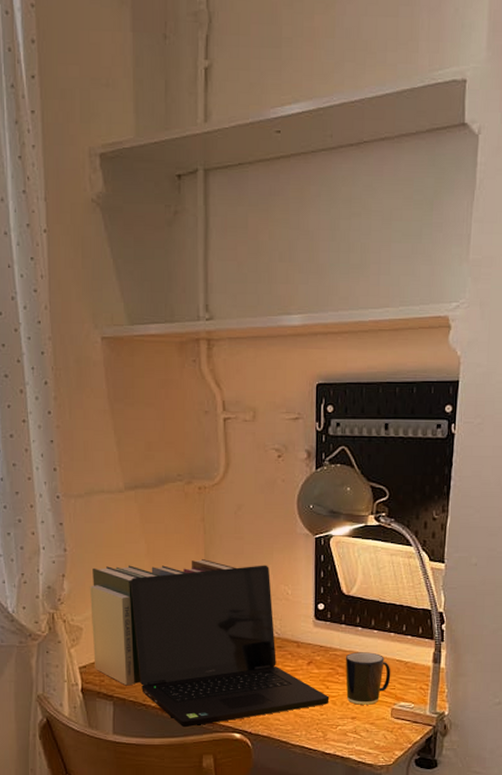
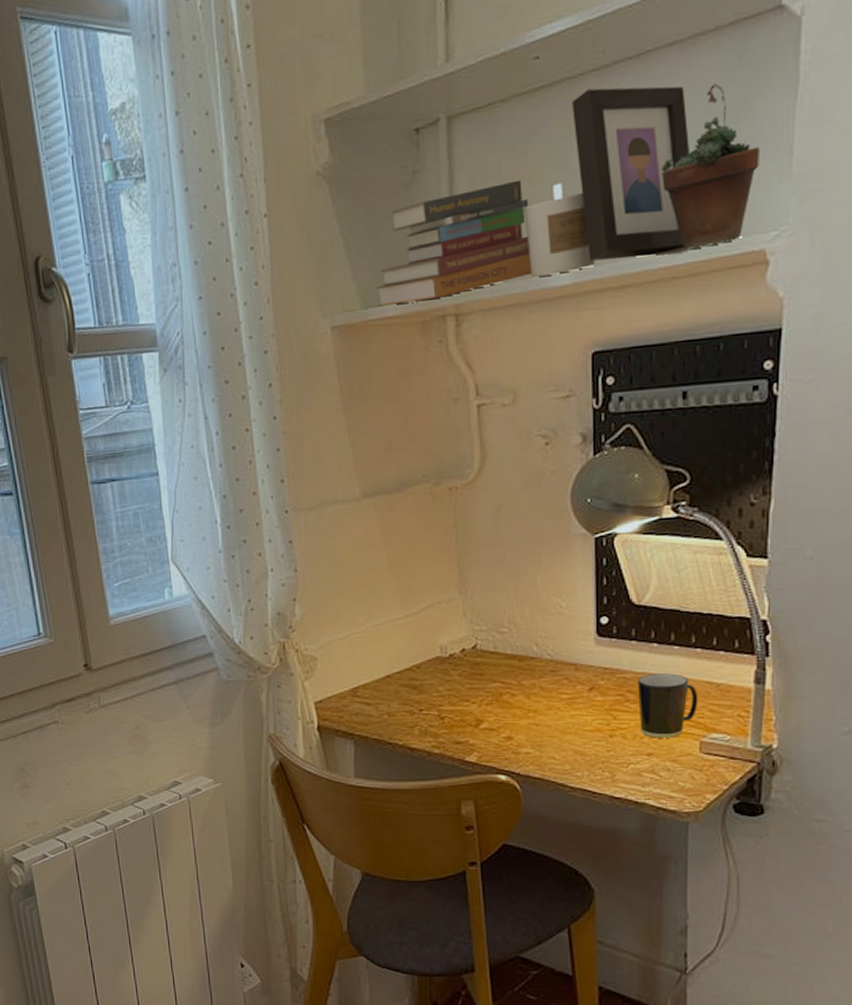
books: present [89,559,236,686] -> none [324,572,497,722]
laptop: present [130,565,330,728] -> none [370,574,618,769]
books: none [142,232,271,325] -> present [377,180,533,307]
candle: none [265,239,321,317] -> present [524,183,595,278]
picture frame: none [306,165,395,311] -> present [572,86,691,261]
succulent plant: none [373,177,446,308] -> present [662,84,760,249]

